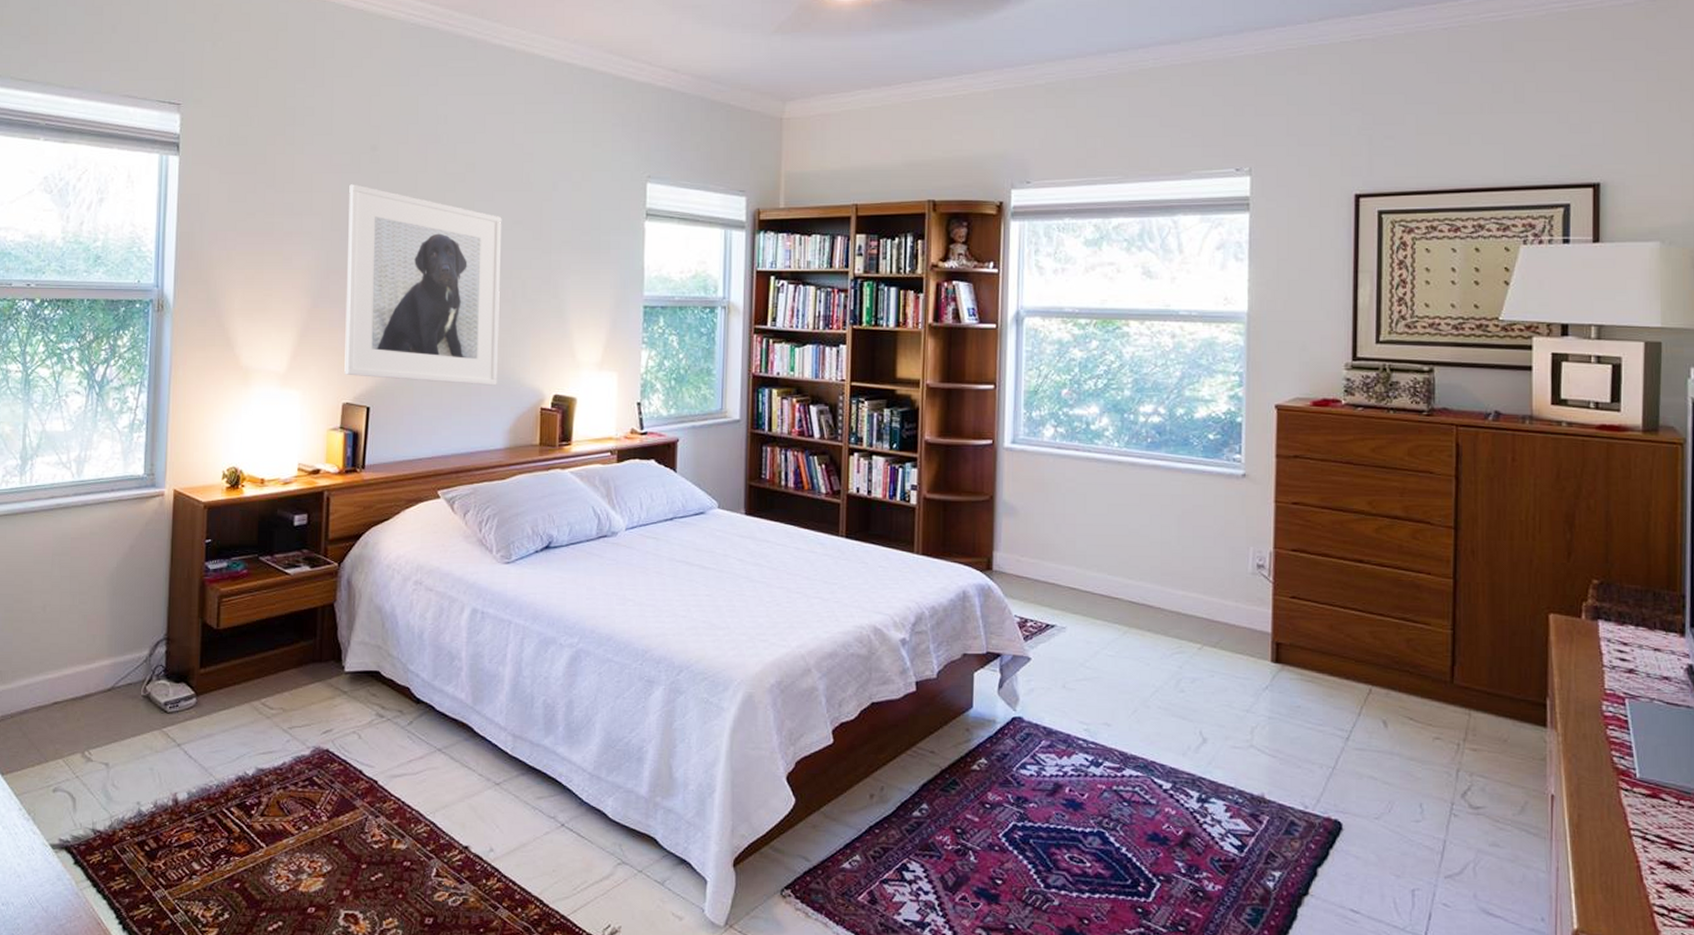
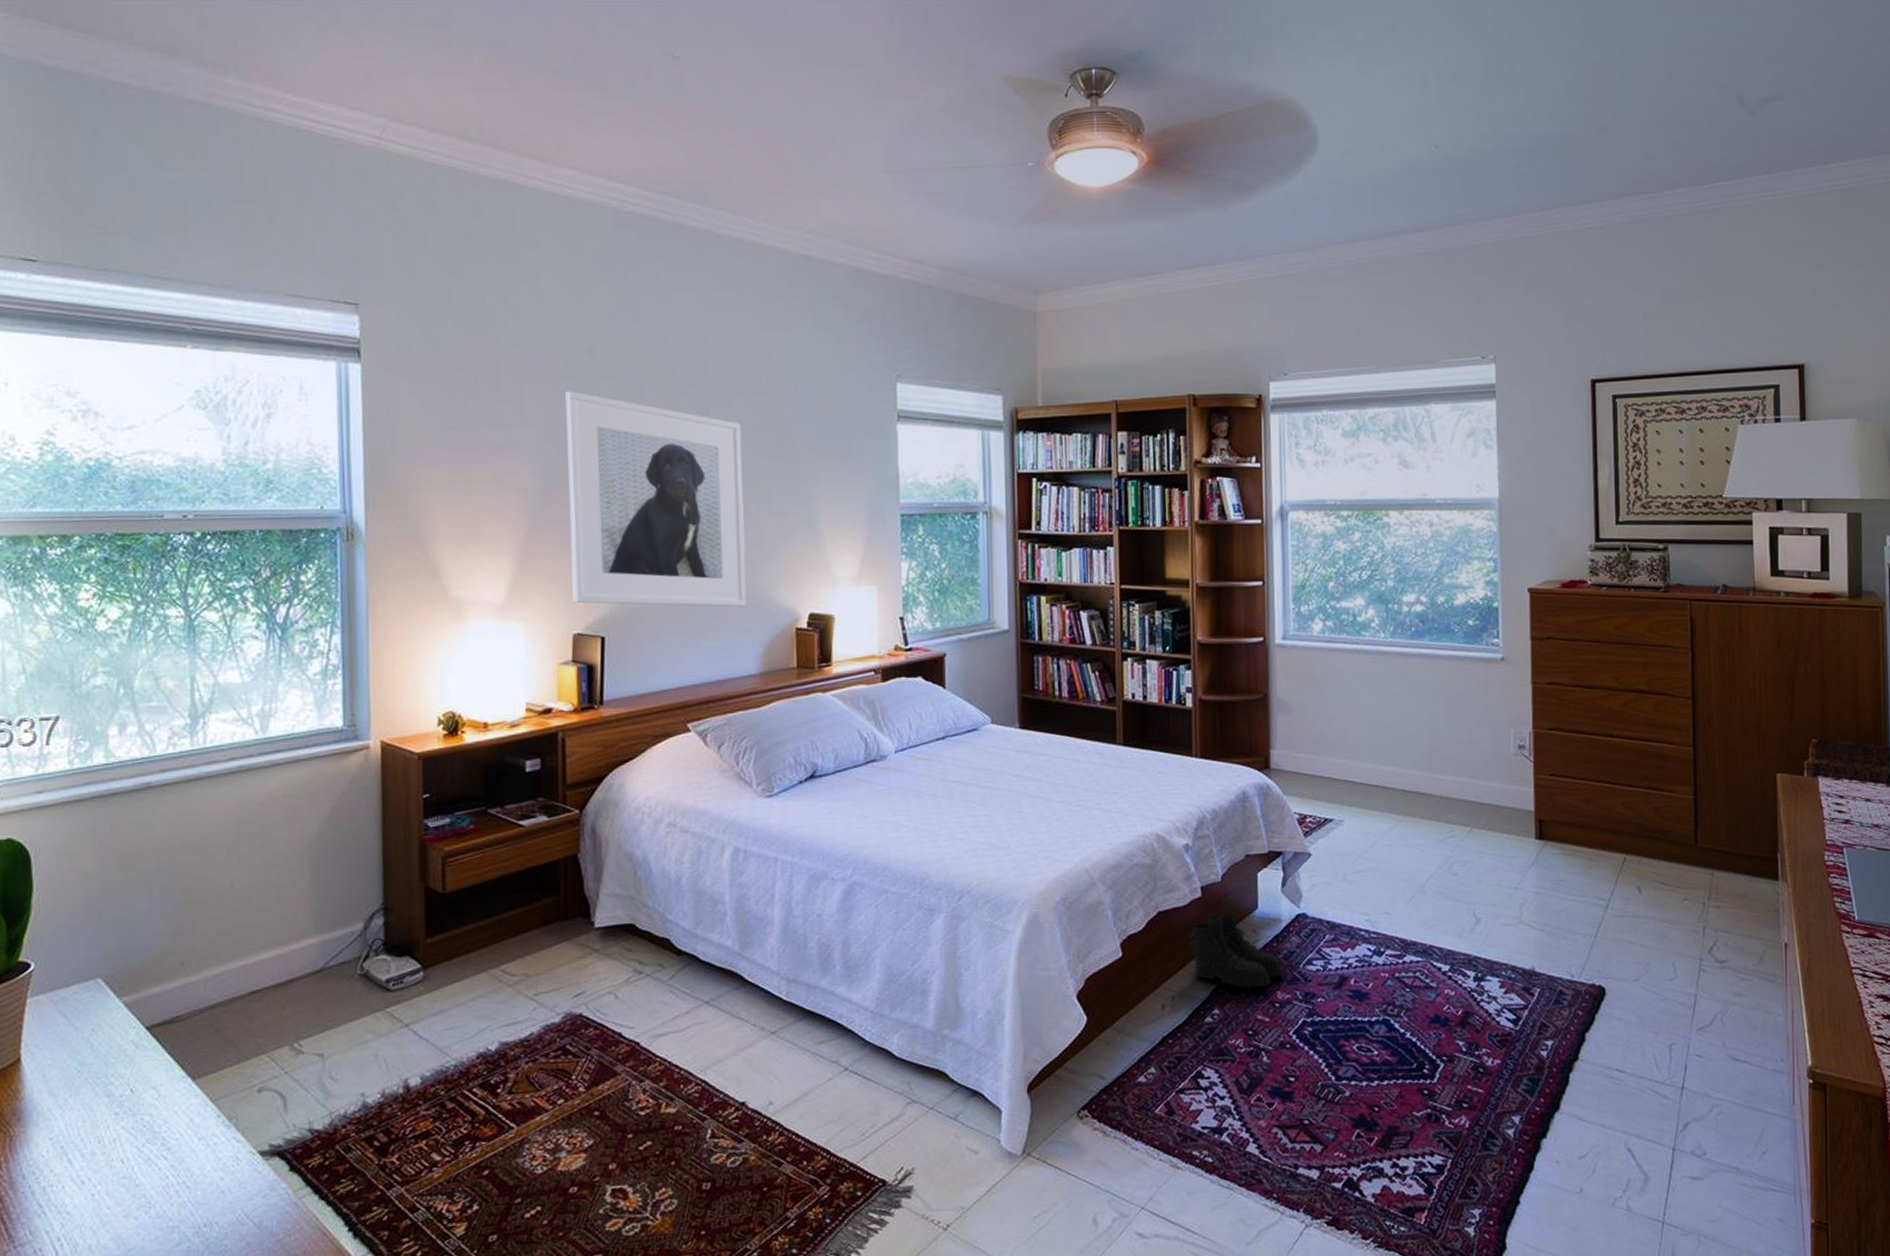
boots: none [901,708,996,787] -> present [1189,911,1283,989]

